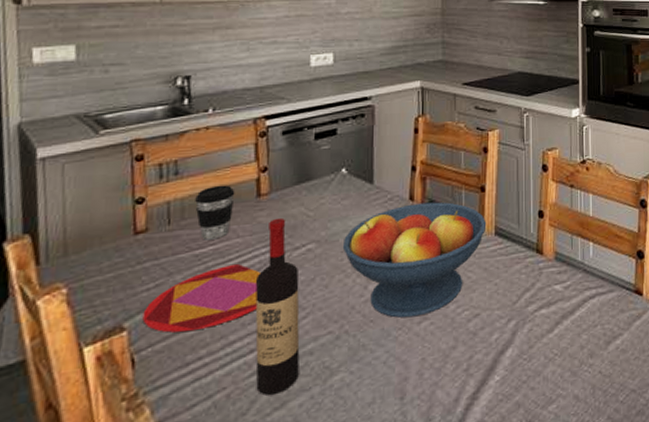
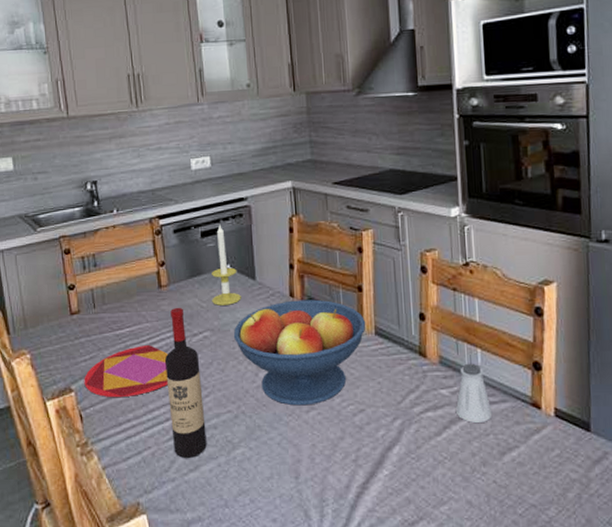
coffee cup: present [195,184,235,240] -> none [111,276,141,323]
candle: none [321,125,356,214] -> present [212,225,241,306]
saltshaker: none [567,256,601,316] -> present [455,363,493,424]

